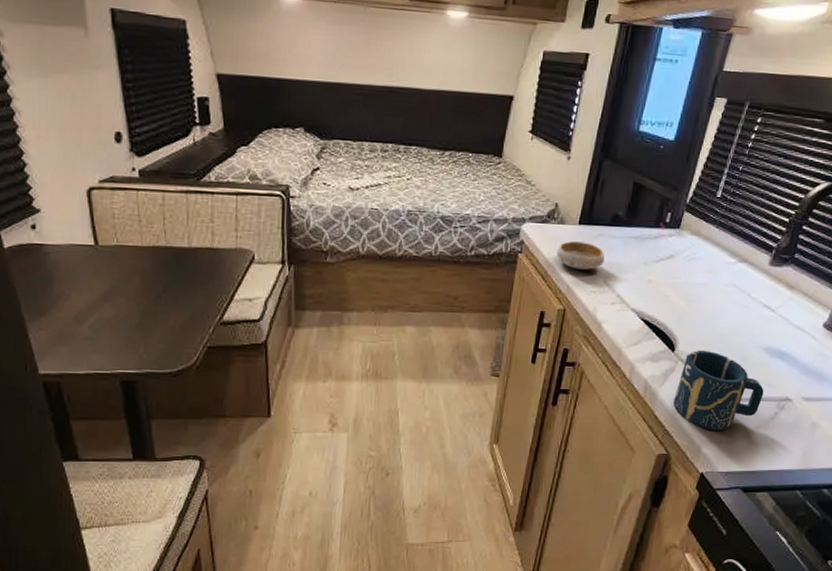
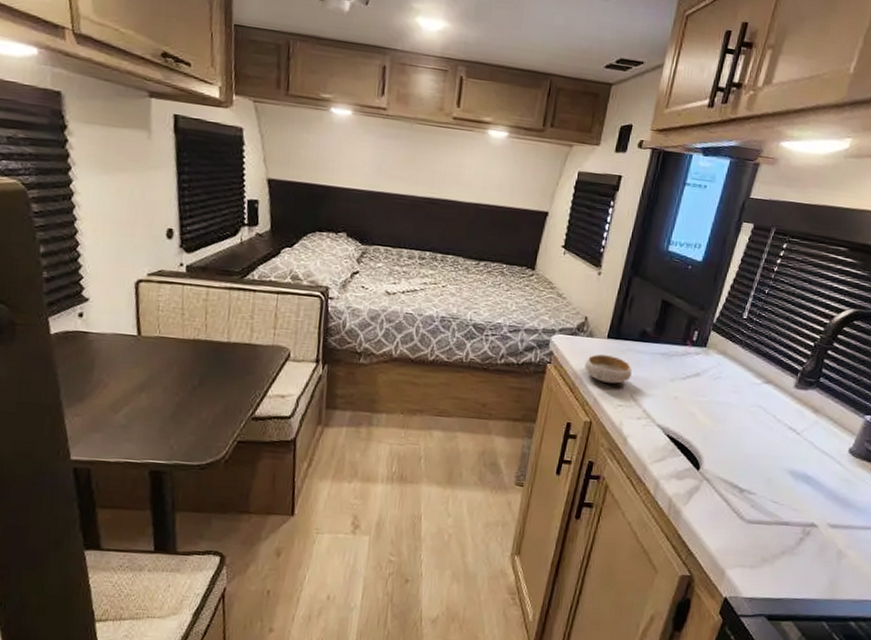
cup: present [673,349,764,431] -> none [697,469,790,554]

